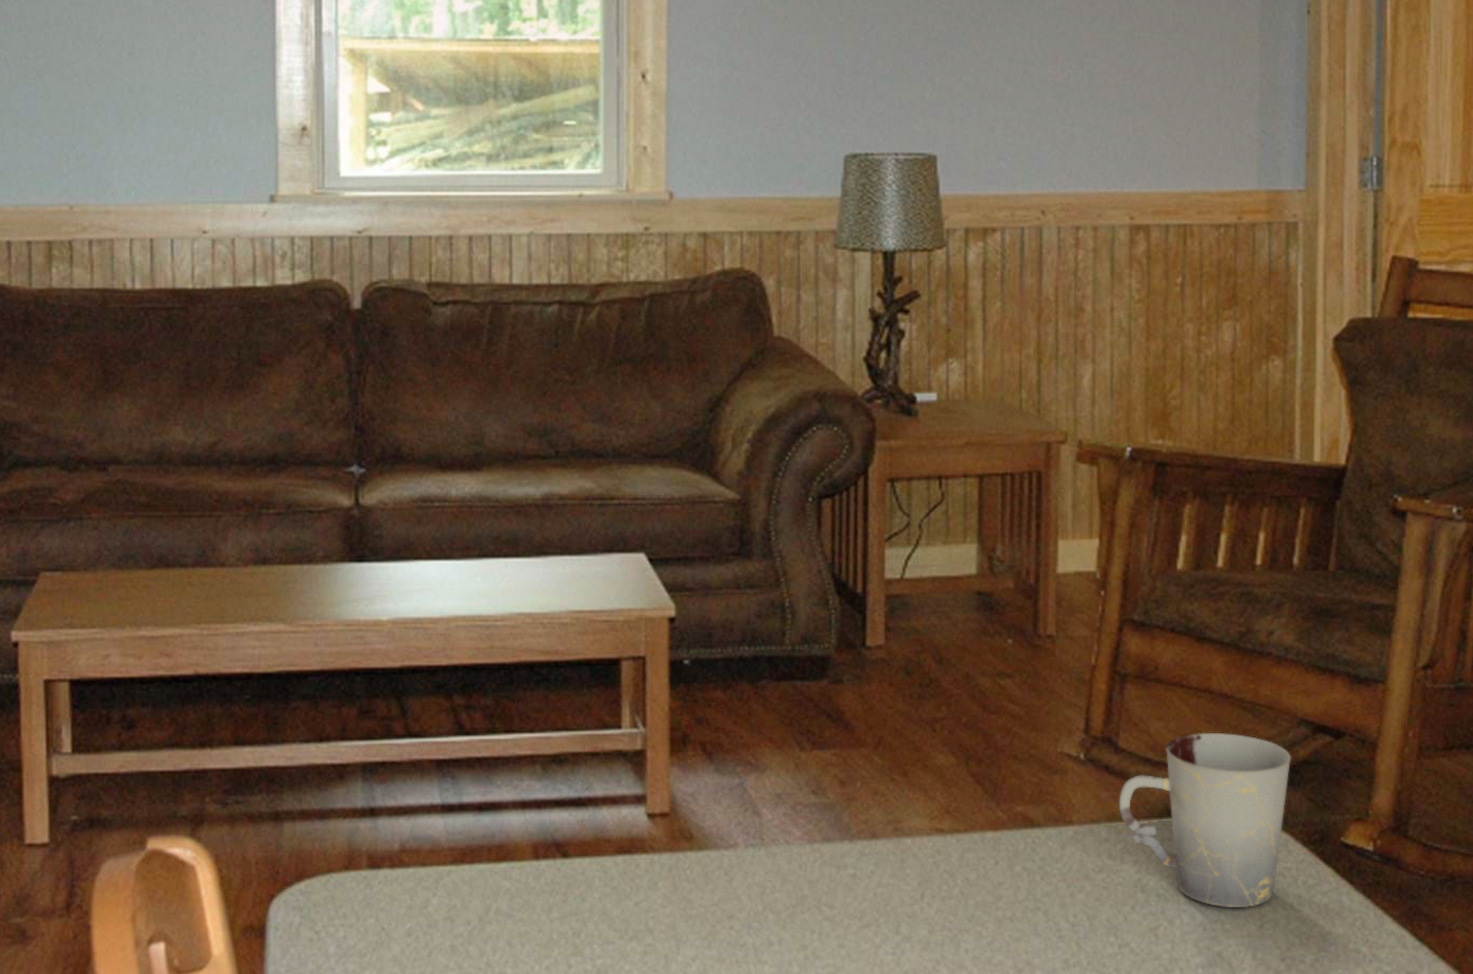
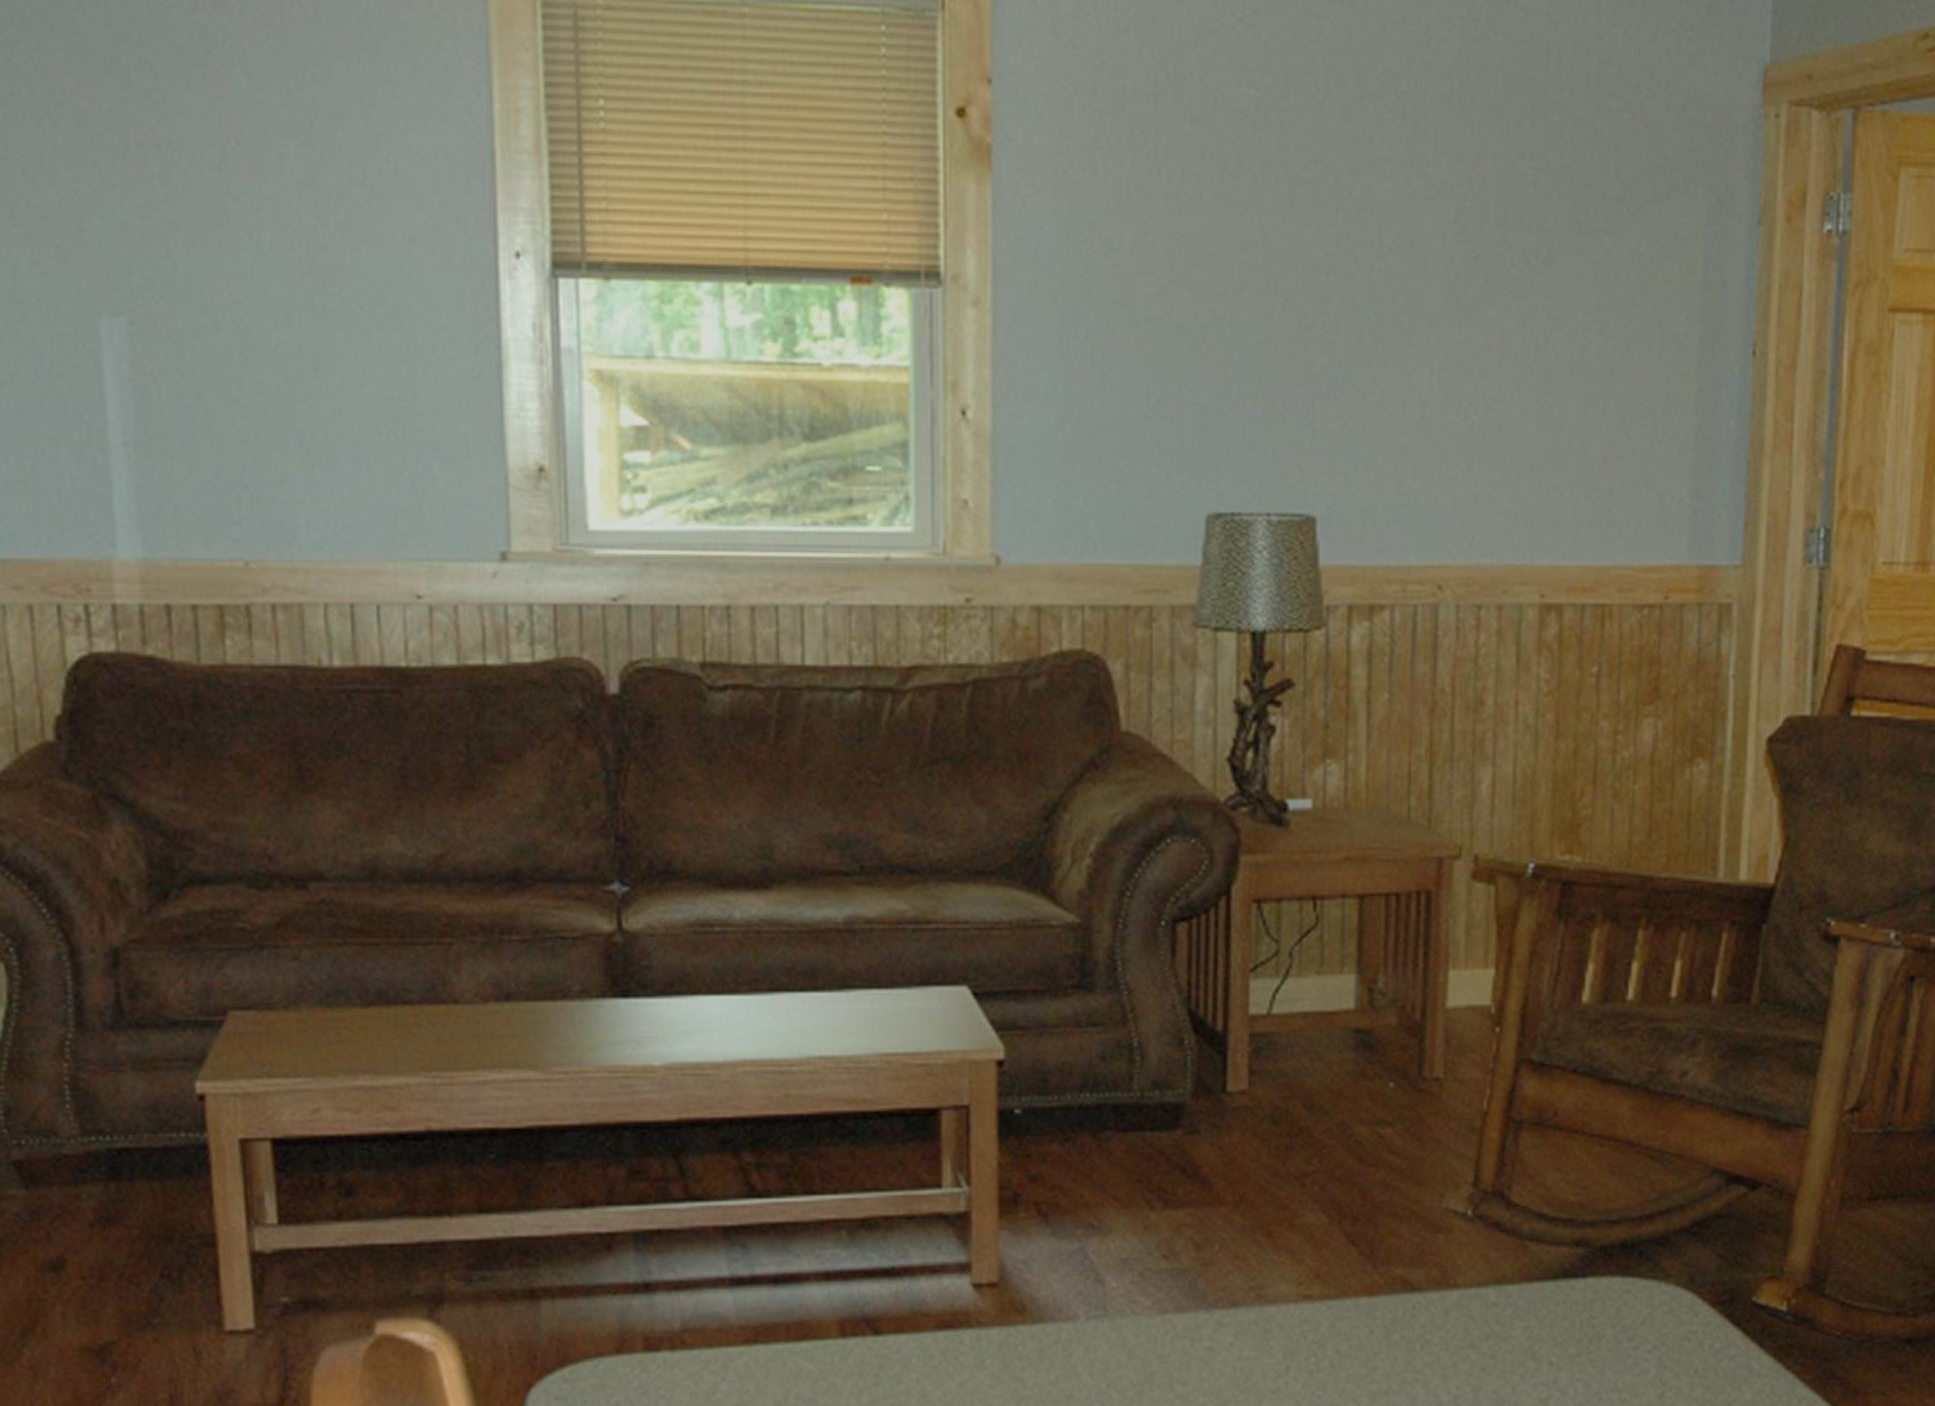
cup: present [1118,732,1292,908] -> none [1509,1184,1702,1376]

